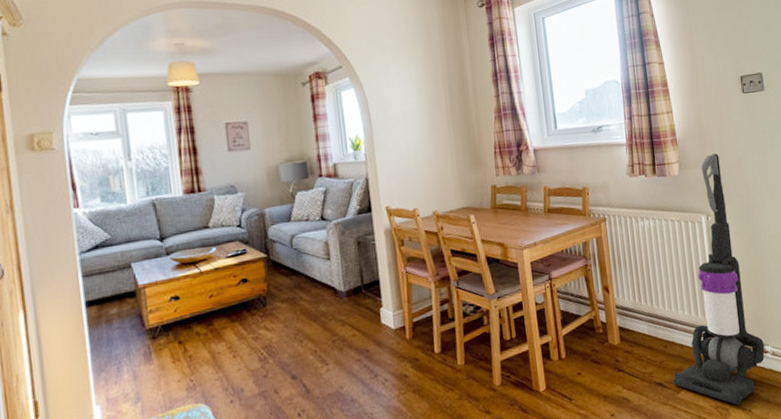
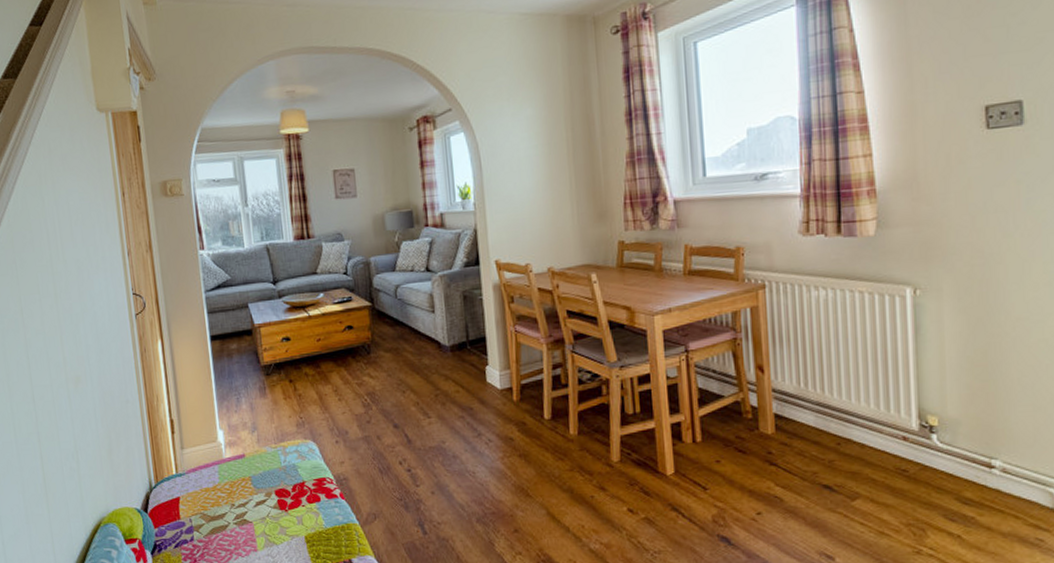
vacuum cleaner: present [673,153,765,405] -> none [846,209,990,527]

